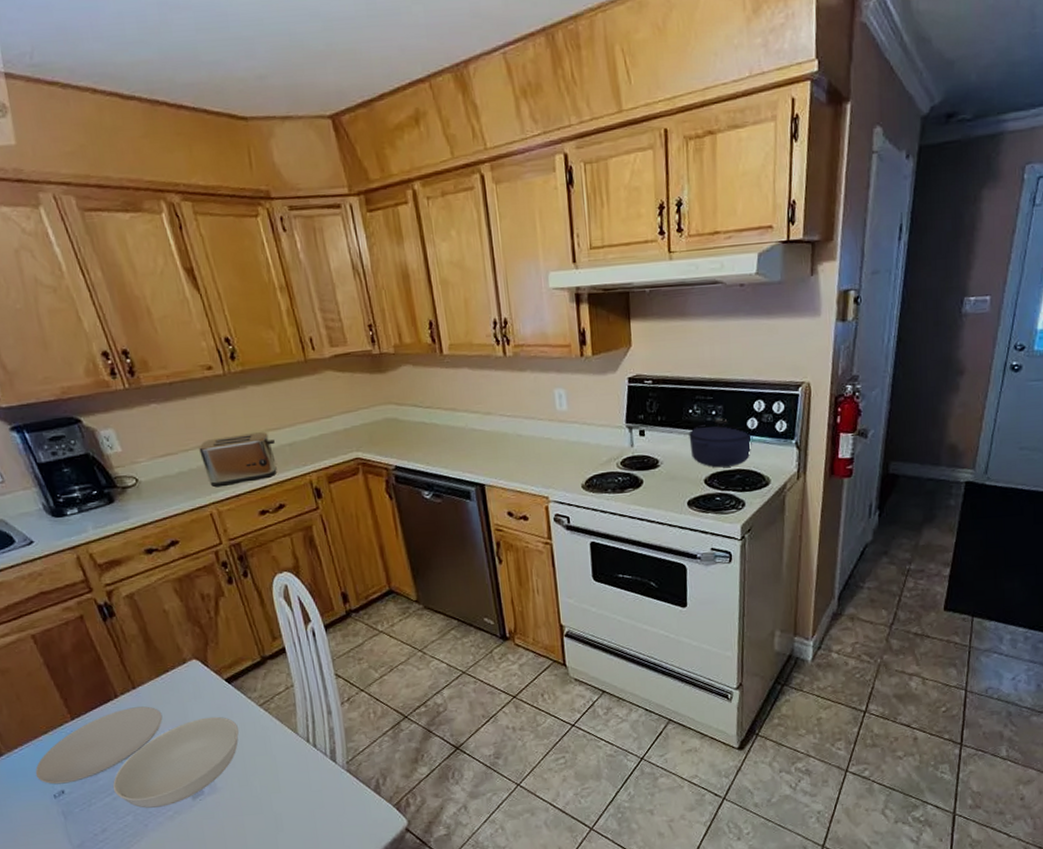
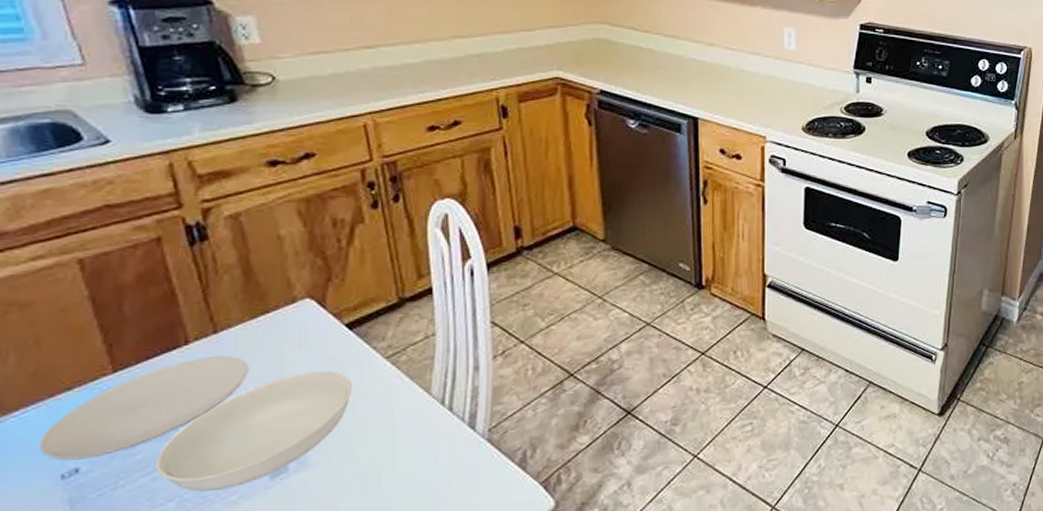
toaster: present [198,432,277,488] -> none [362,38,460,95]
cooking pot: present [689,418,753,468] -> none [915,73,976,121]

